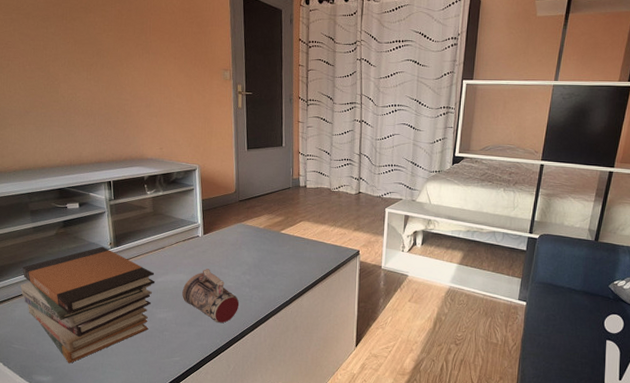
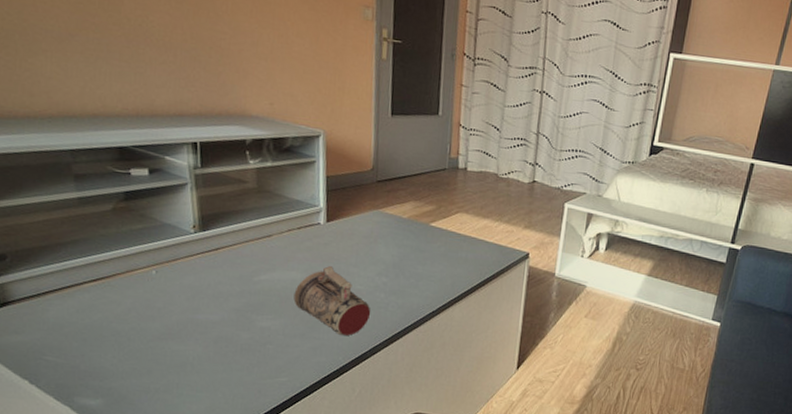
book stack: present [20,246,155,363] -> none [57,229,257,383]

